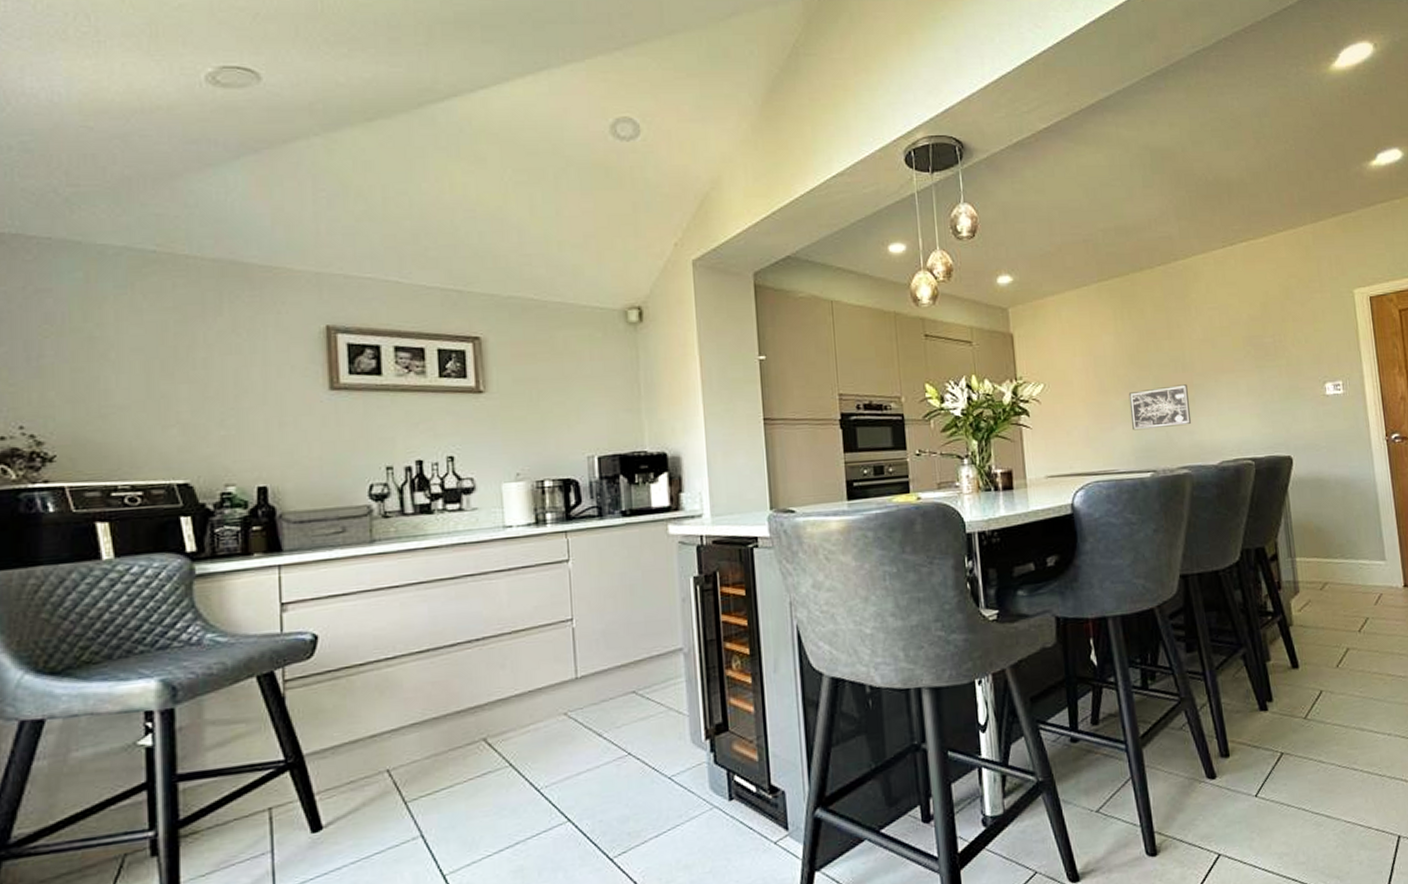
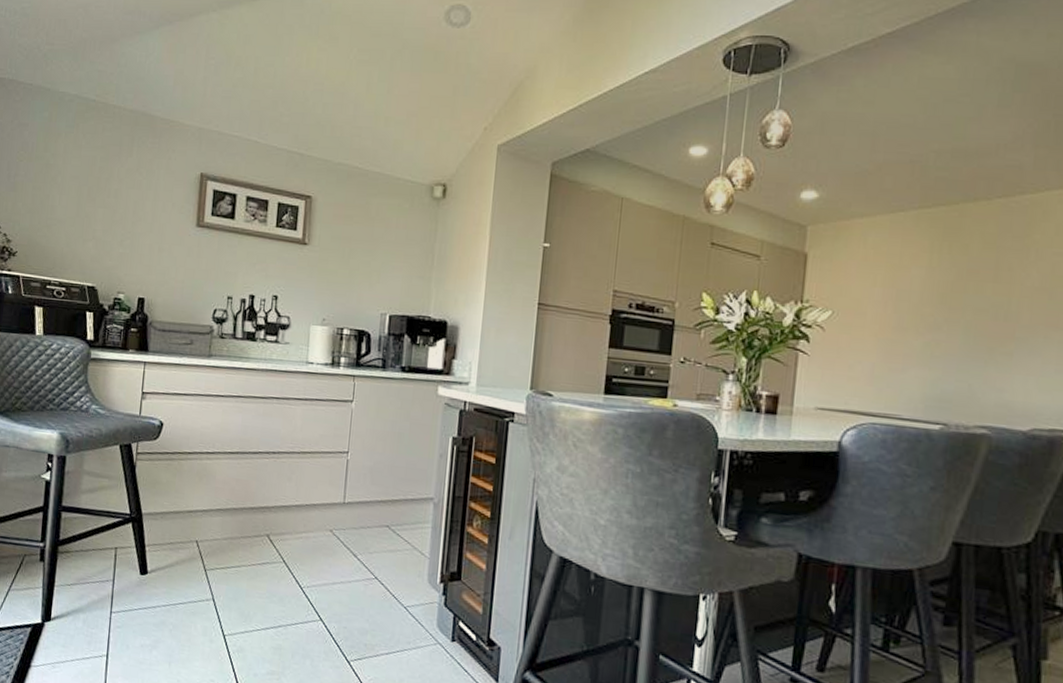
wall art: present [1128,384,1192,431] -> none [927,334,1007,381]

